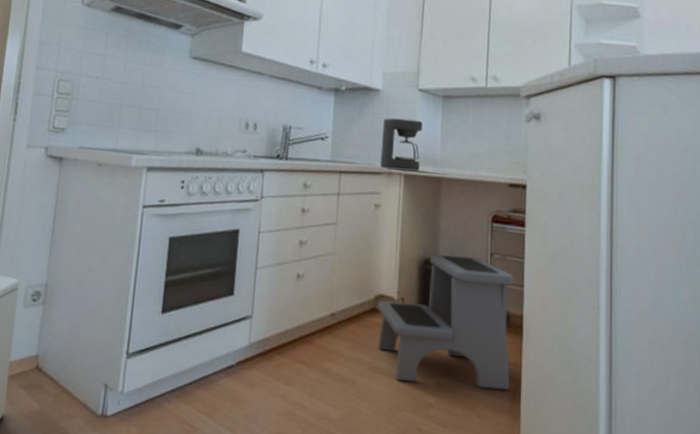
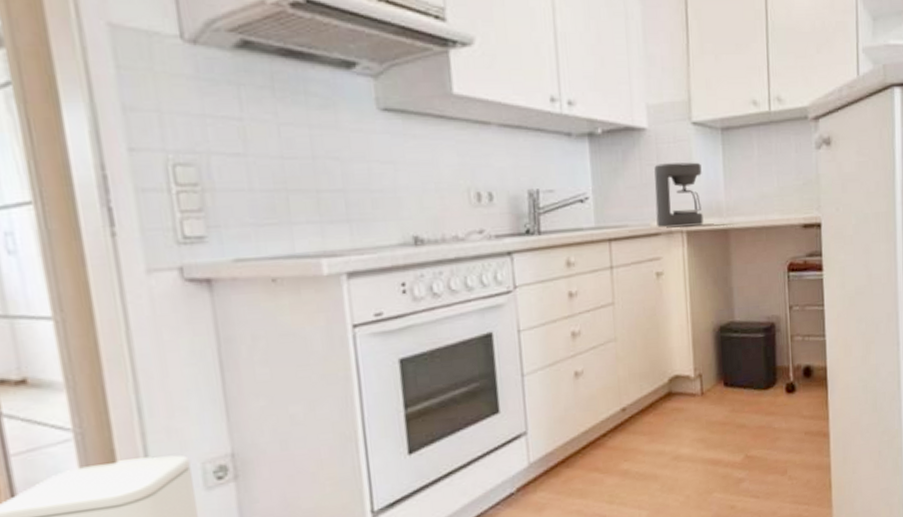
step stool: present [377,253,513,391] -> none [673,314,819,464]

